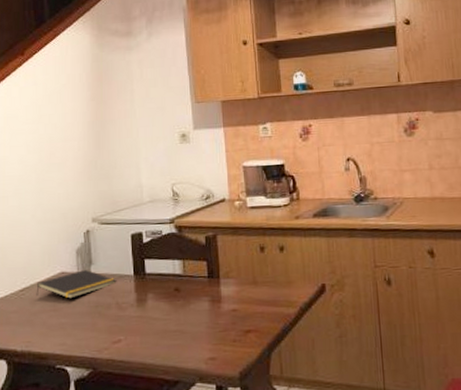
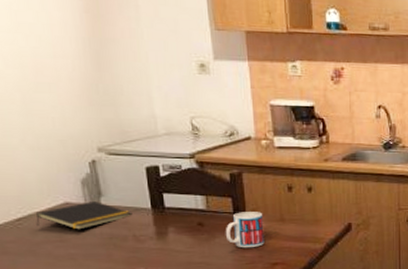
mug: none [199,275,238,315] -> present [225,212,265,248]

